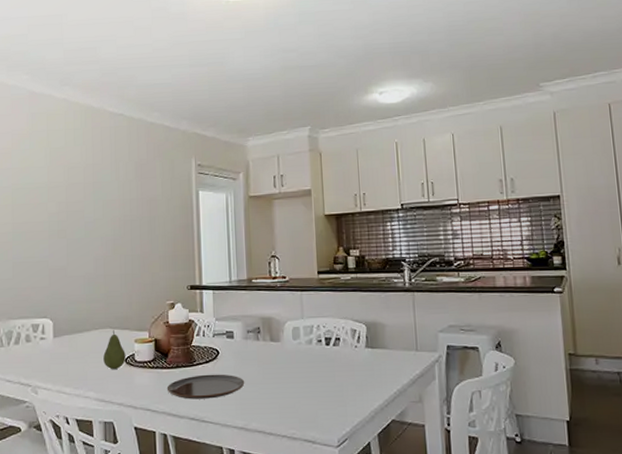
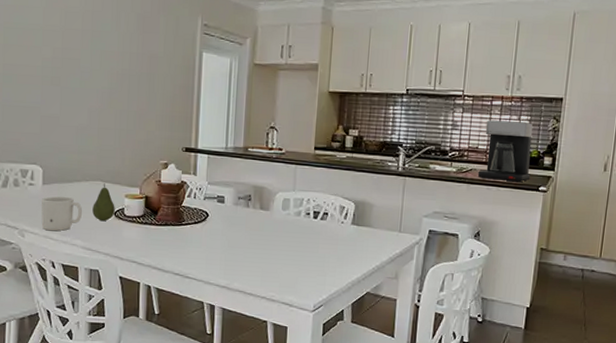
mug: none [53,347,93,385] -> present [41,196,82,231]
plate: present [166,374,245,399] -> none [154,234,231,258]
coffee maker: none [486,223,543,286] -> present [477,120,534,183]

